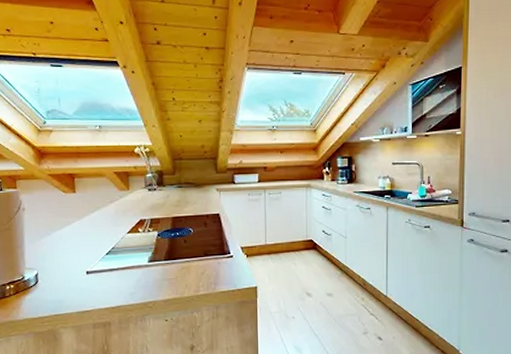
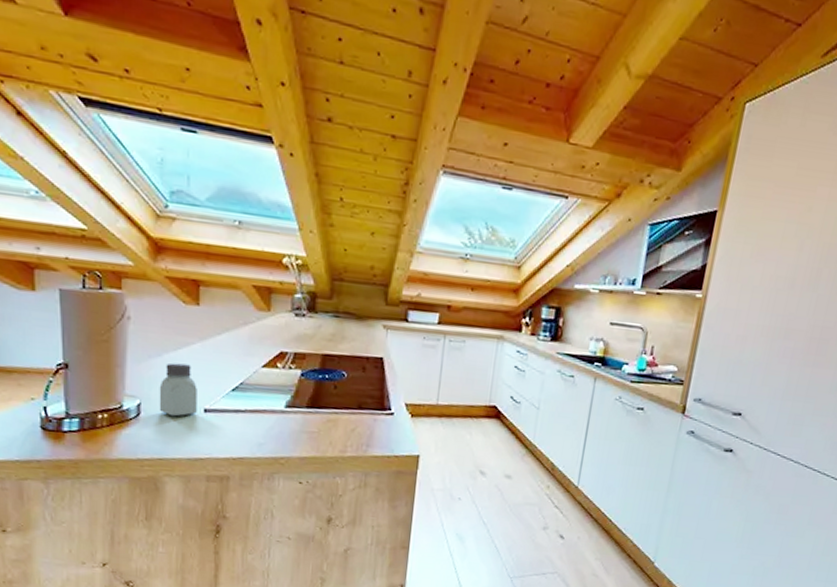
saltshaker: none [51,239,81,281] -> present [159,362,197,417]

